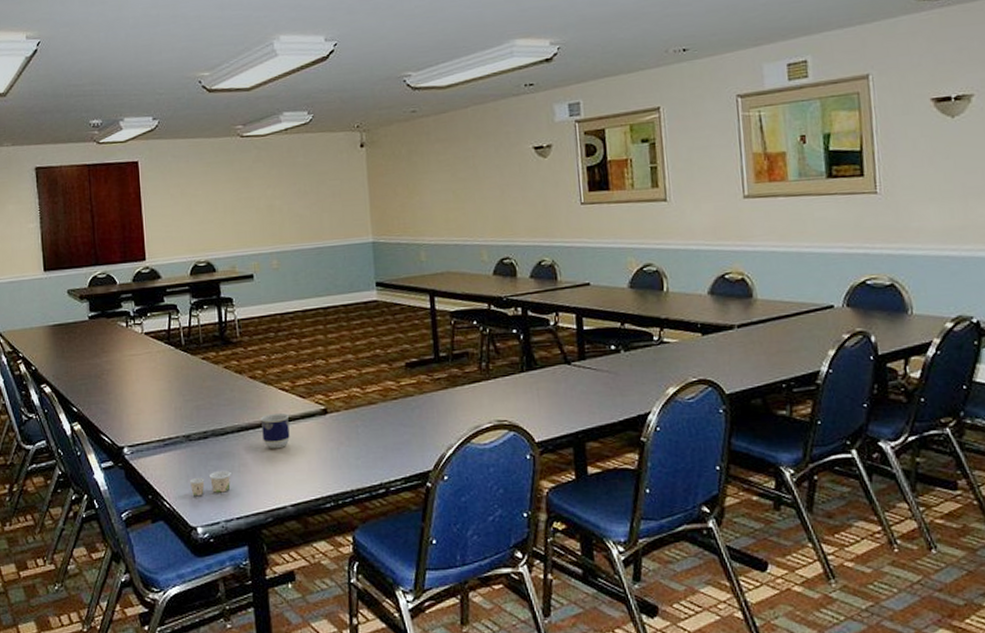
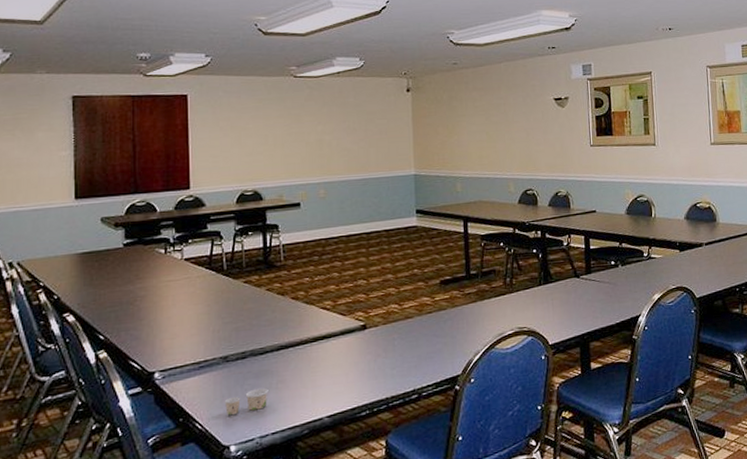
cup: present [260,413,290,449] -> none [300,331,329,365]

